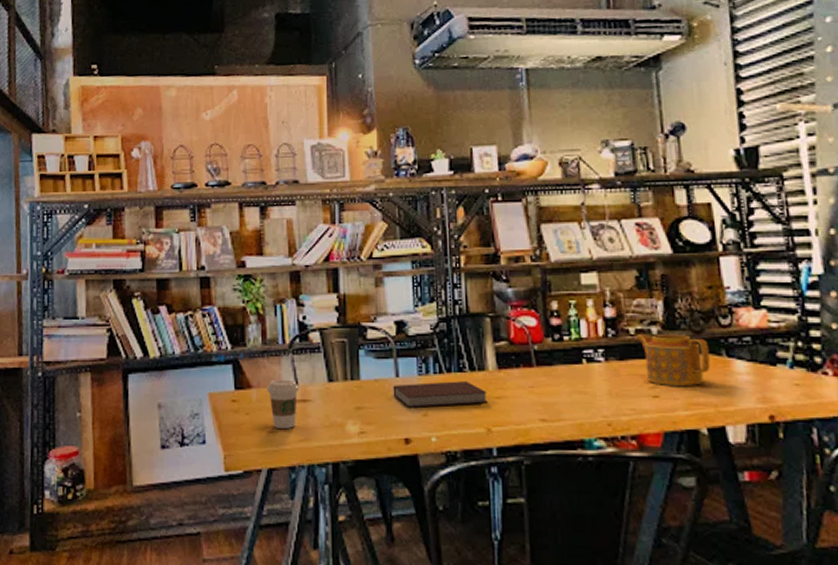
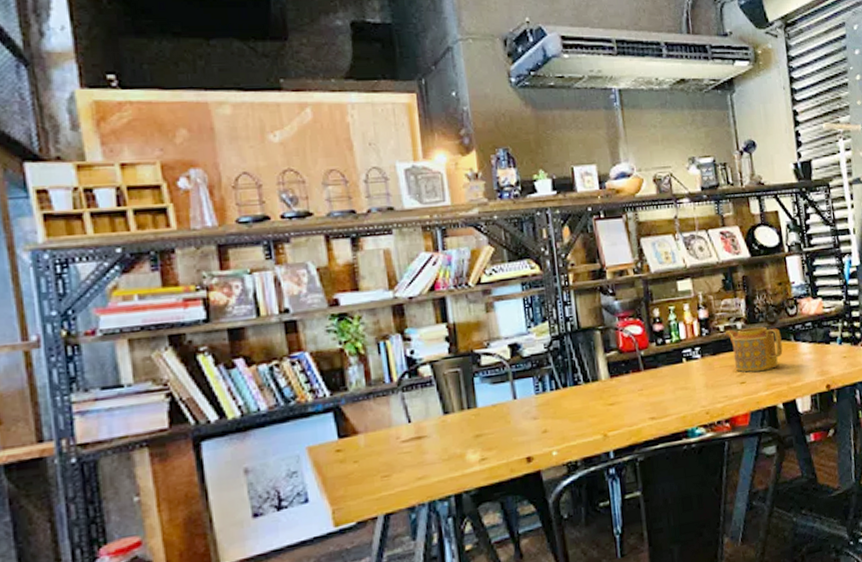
coffee cup: present [267,379,299,428] -> none [376,419,412,471]
notebook: present [393,381,488,408] -> none [511,393,603,427]

